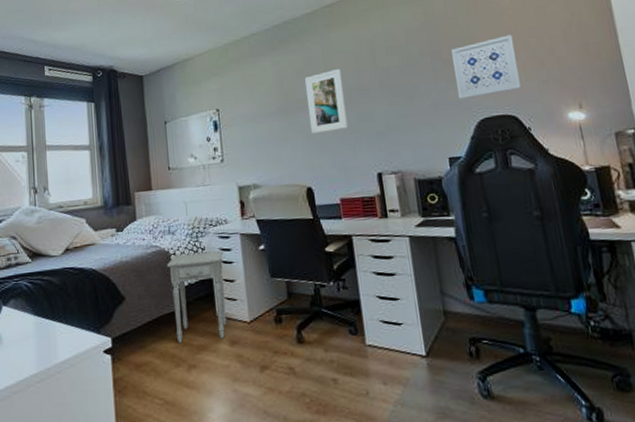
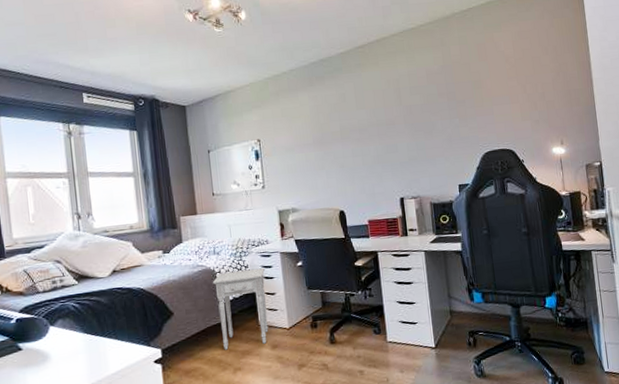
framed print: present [305,69,348,134] -> none [339,105,376,163]
wall art: present [451,34,521,99] -> none [464,80,518,135]

